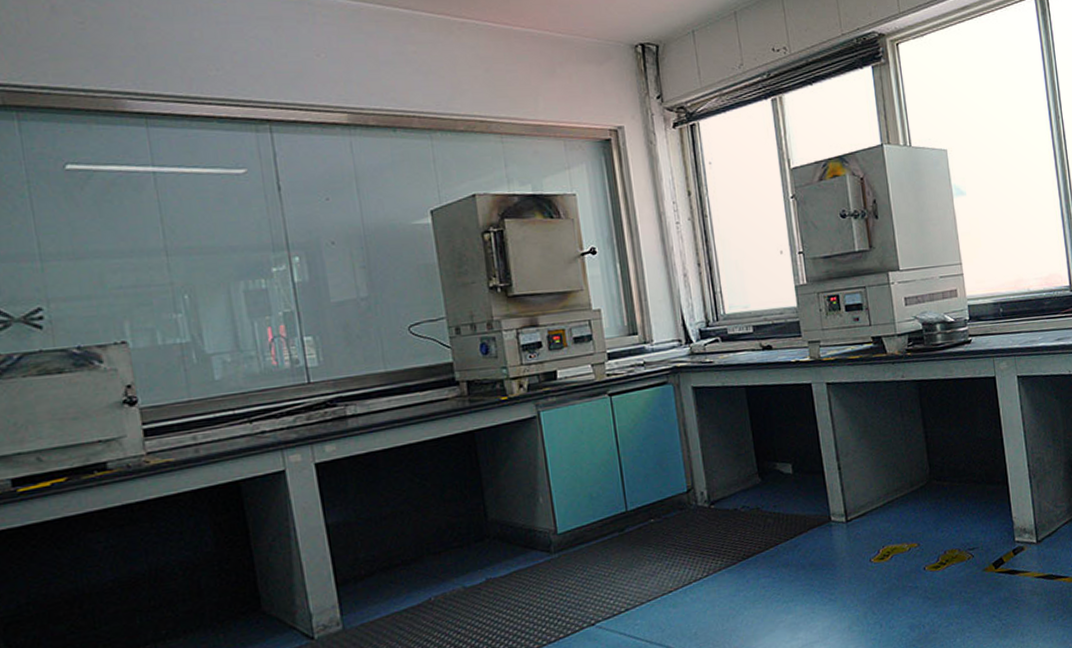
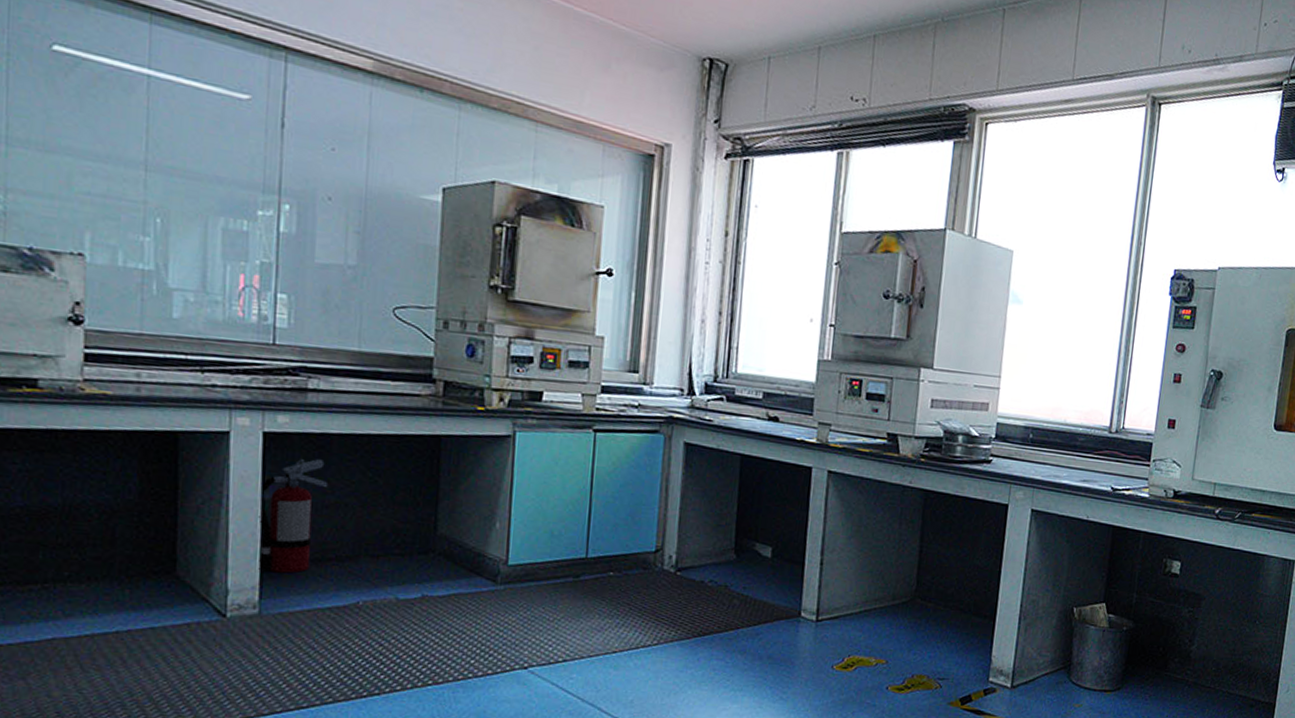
fire extinguisher: none [322,476,383,589] -> present [258,459,329,574]

